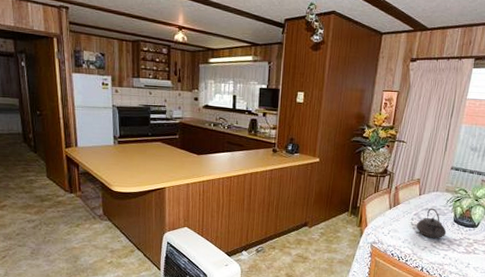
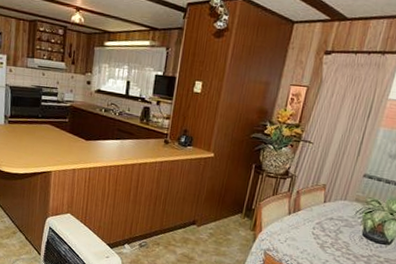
teapot: present [416,208,447,239] -> none [317,217,353,253]

